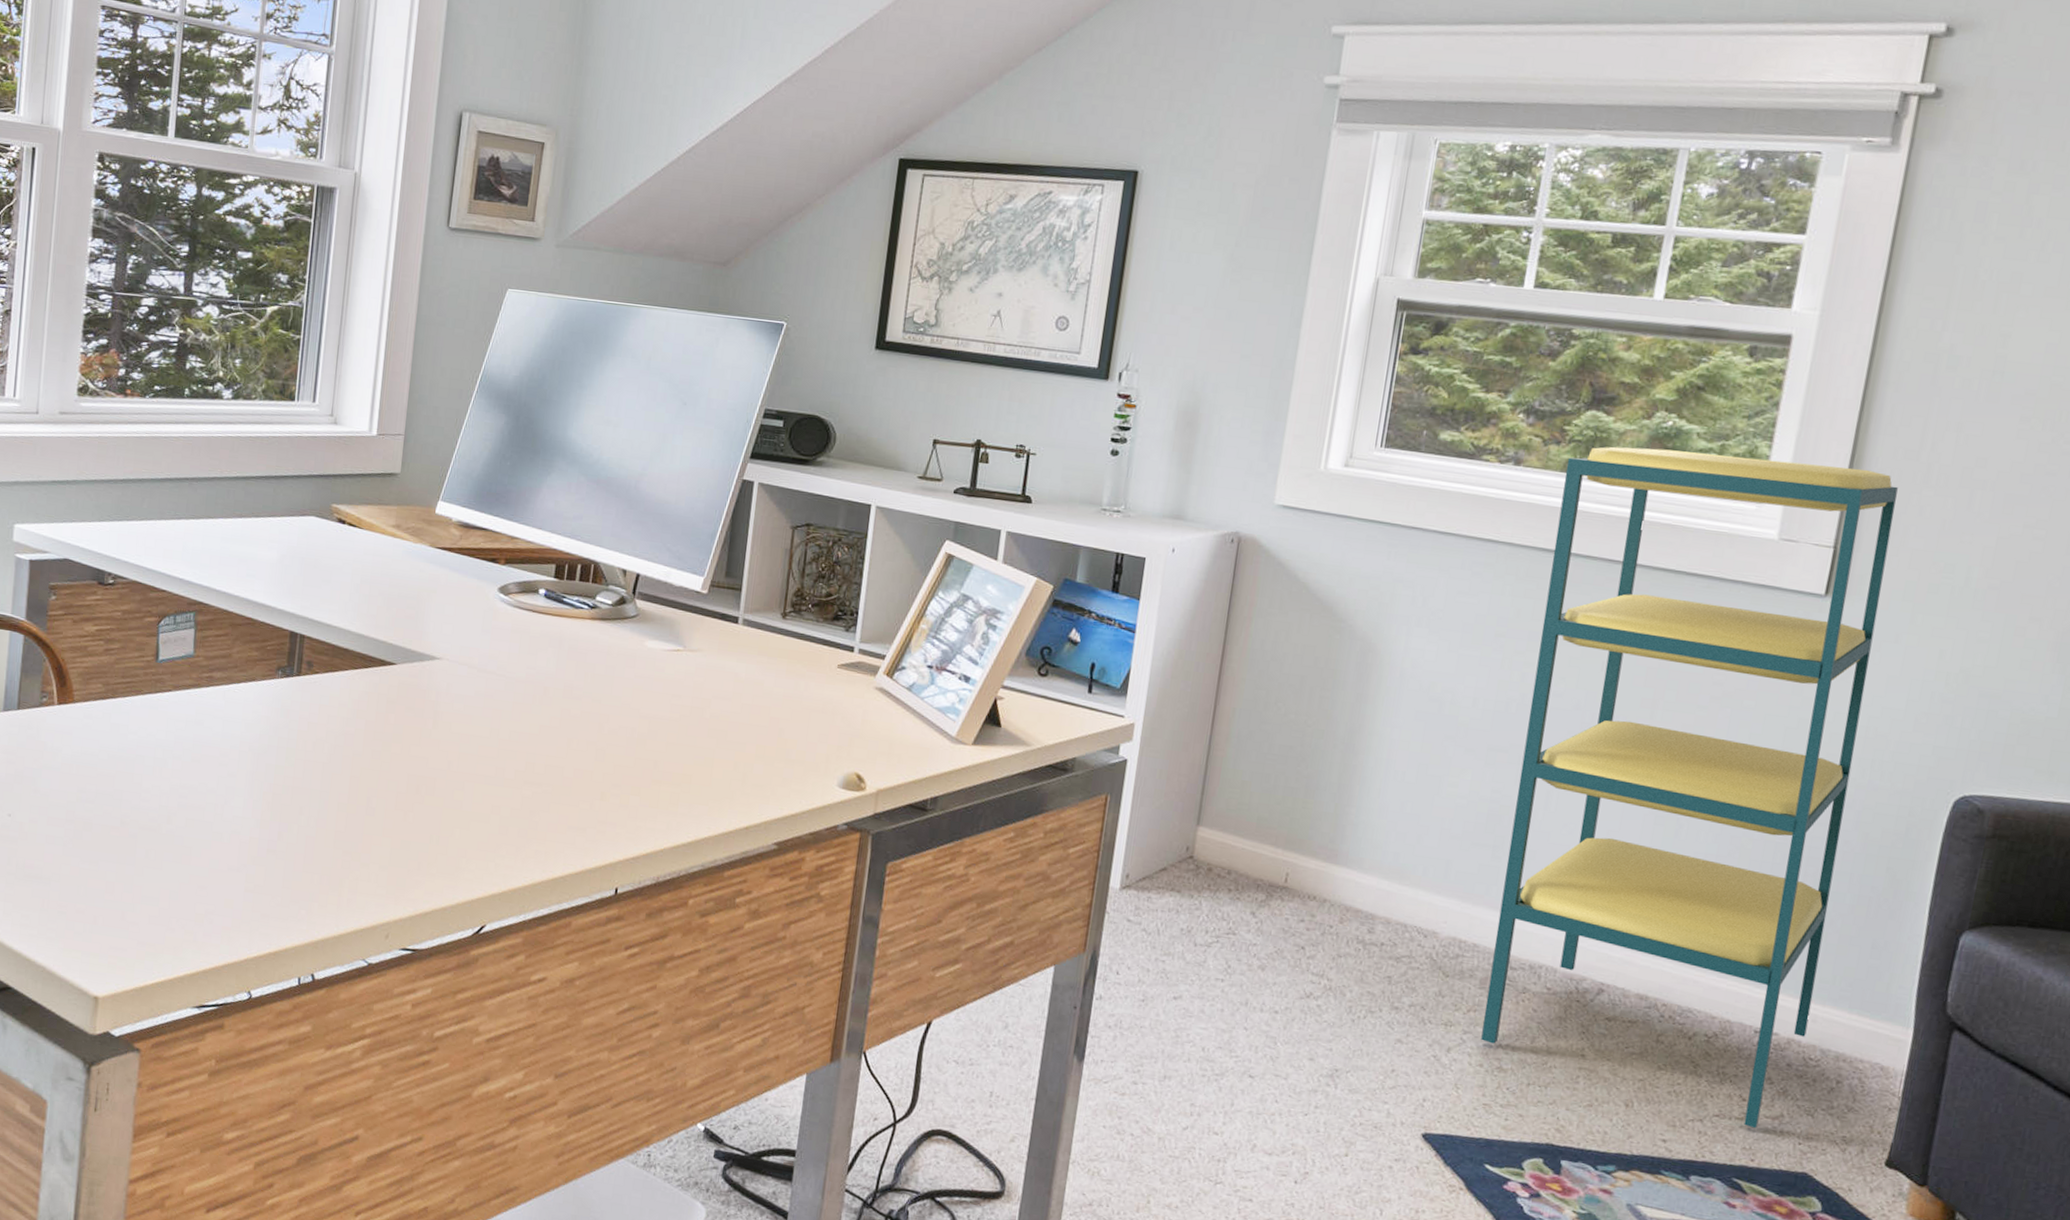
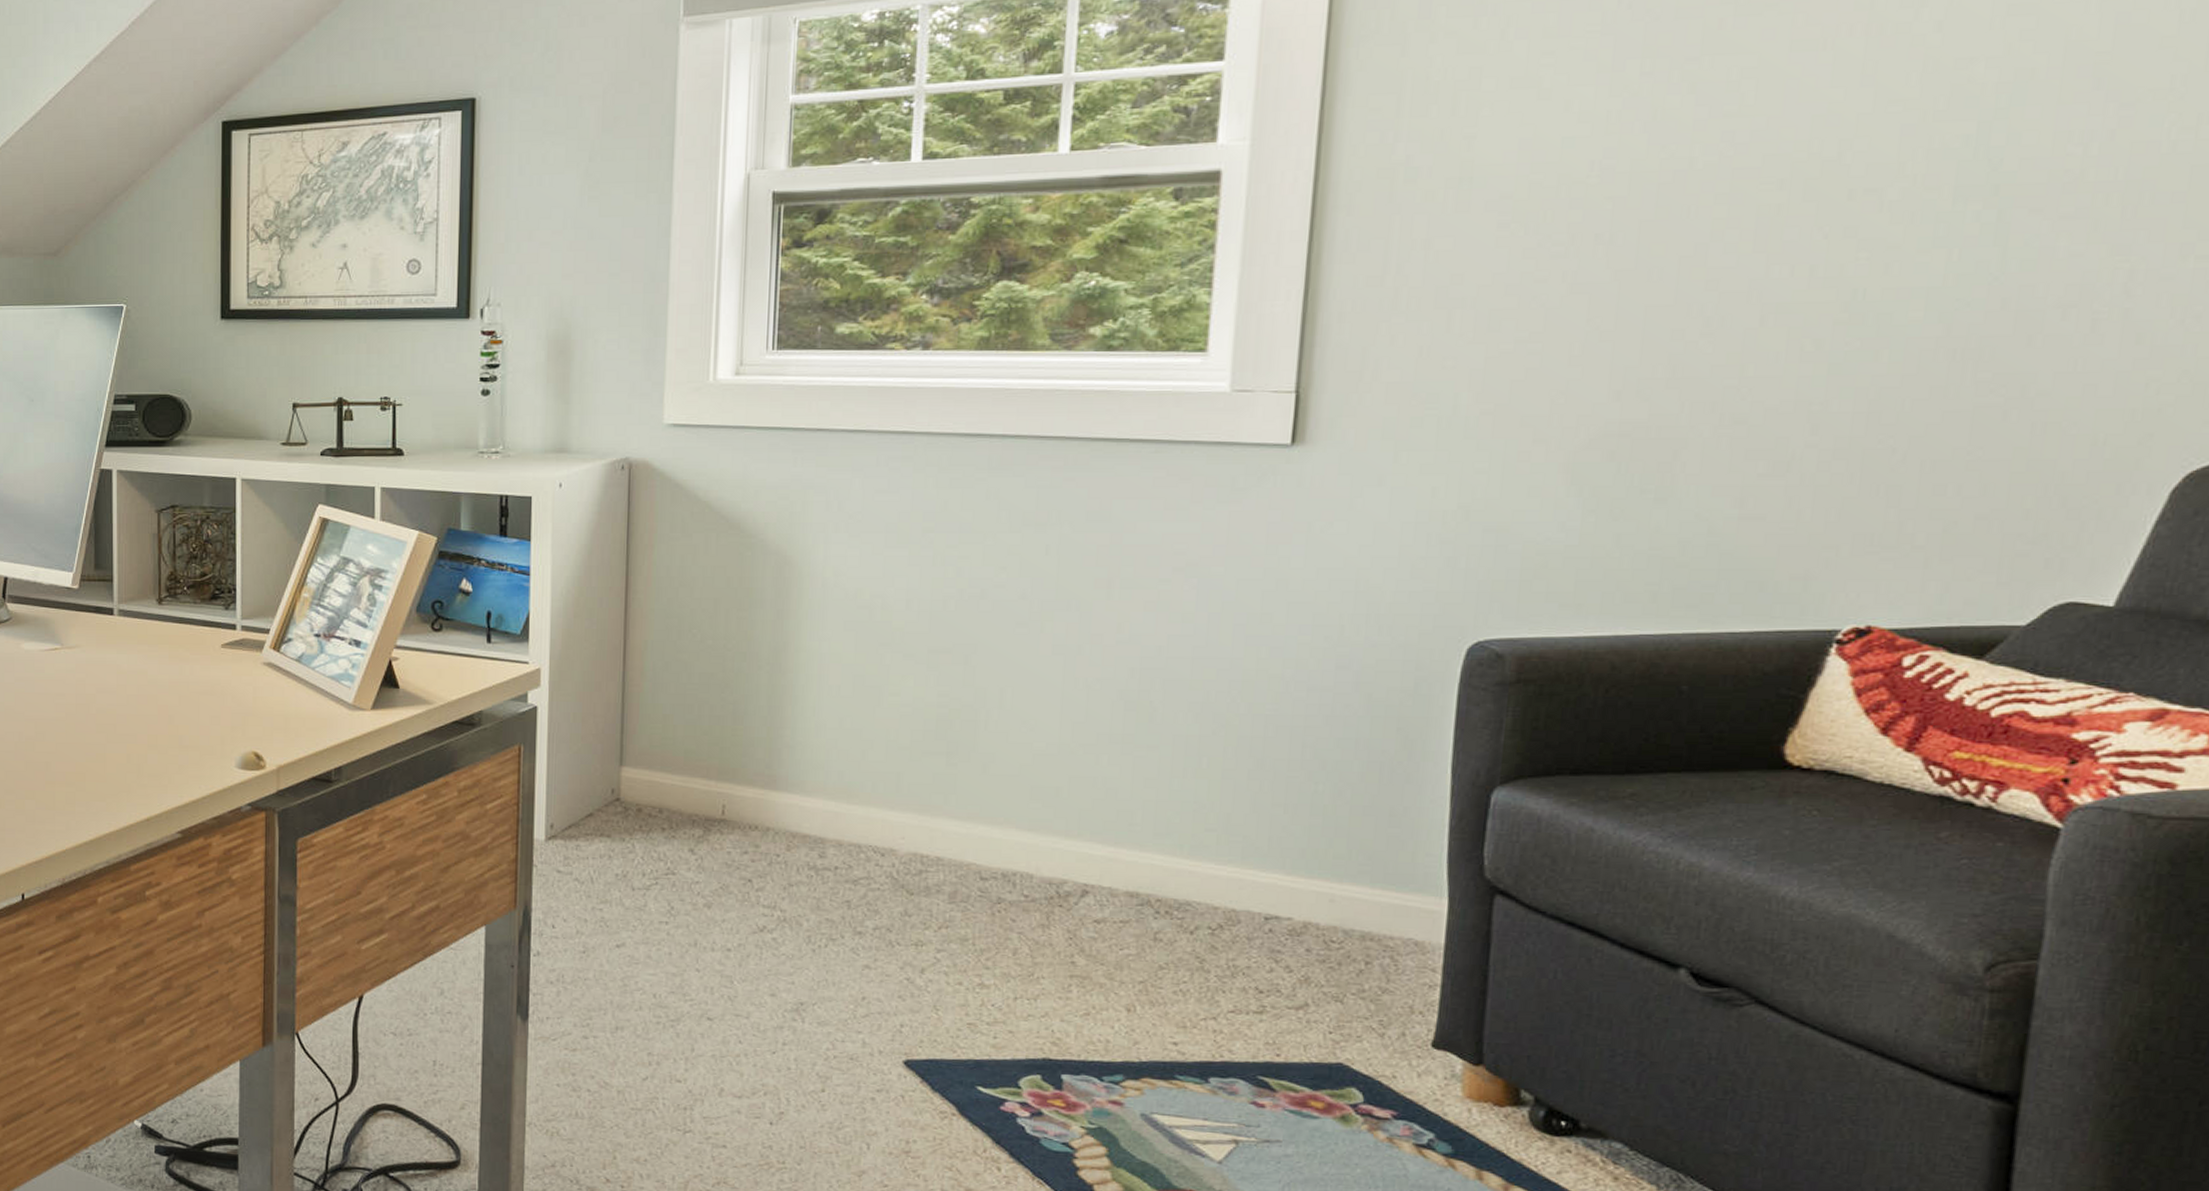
shelving unit: present [1481,446,1898,1129] -> none [956,303,1363,1021]

